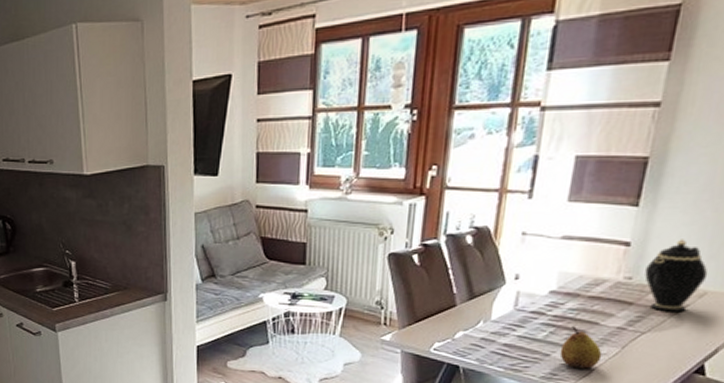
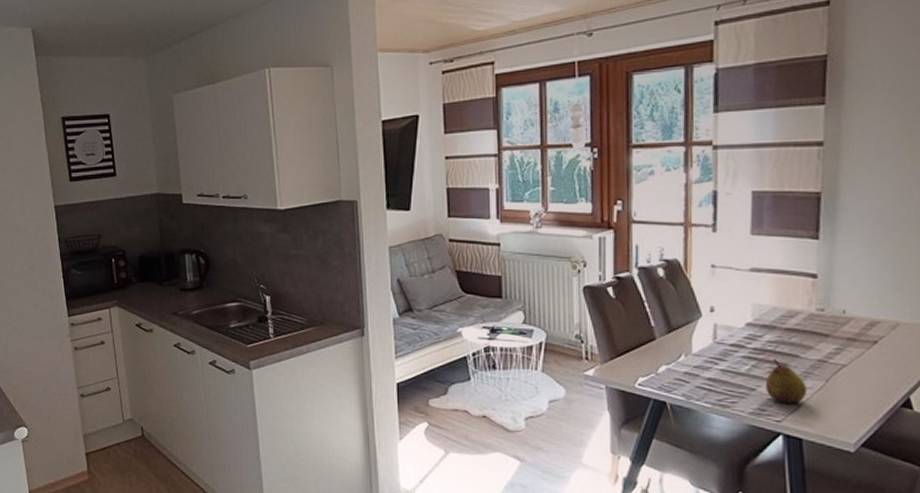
teapot: present [644,239,708,312] -> none [836,271,897,344]

